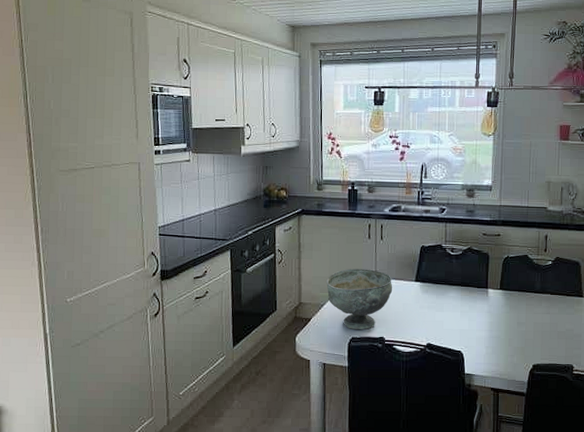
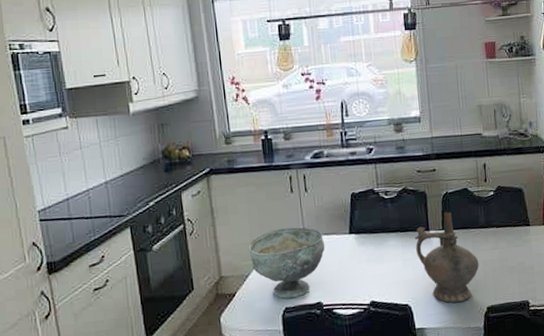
ceremonial vessel: none [473,274,530,357] -> present [414,212,479,303]

